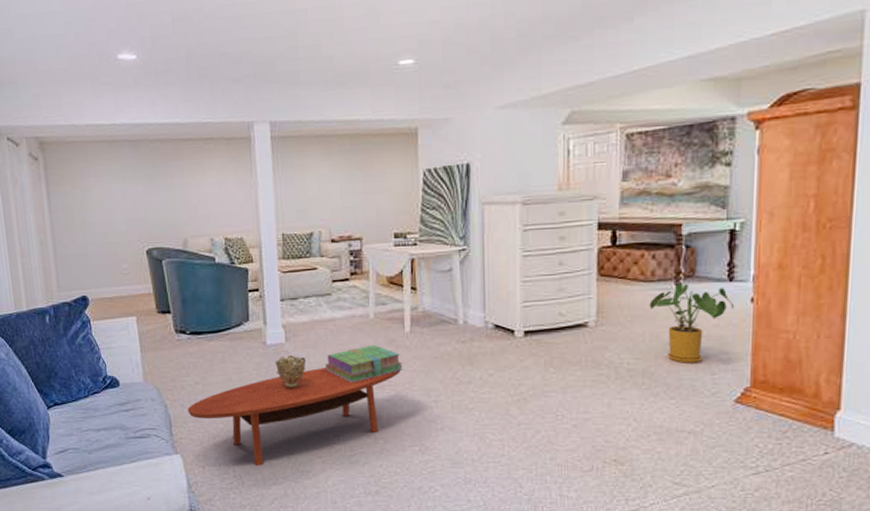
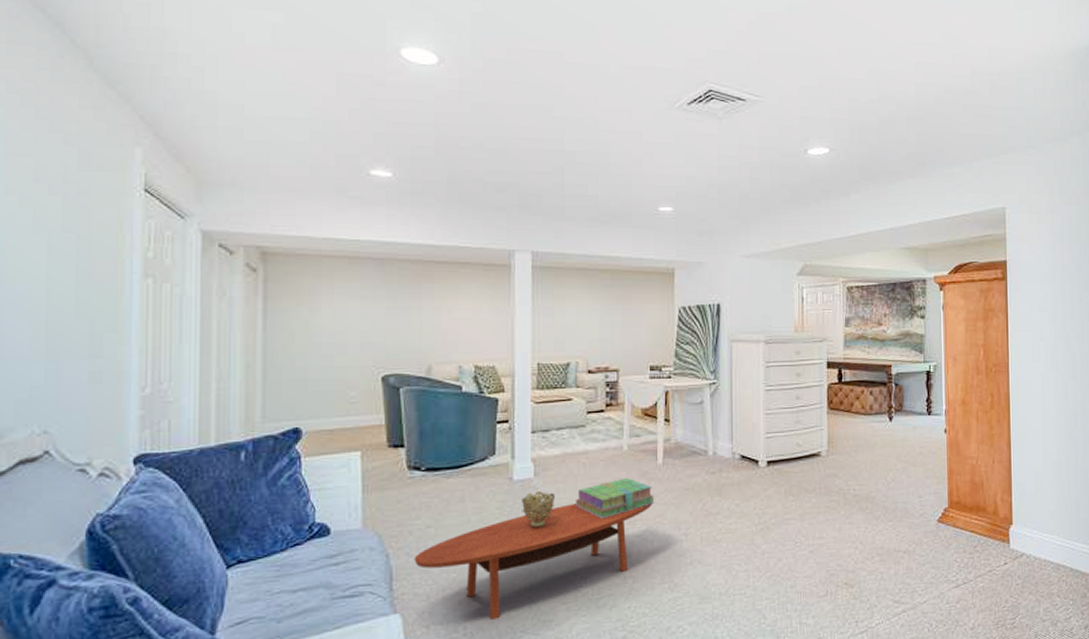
house plant: present [649,282,735,363] -> none [869,415,933,488]

